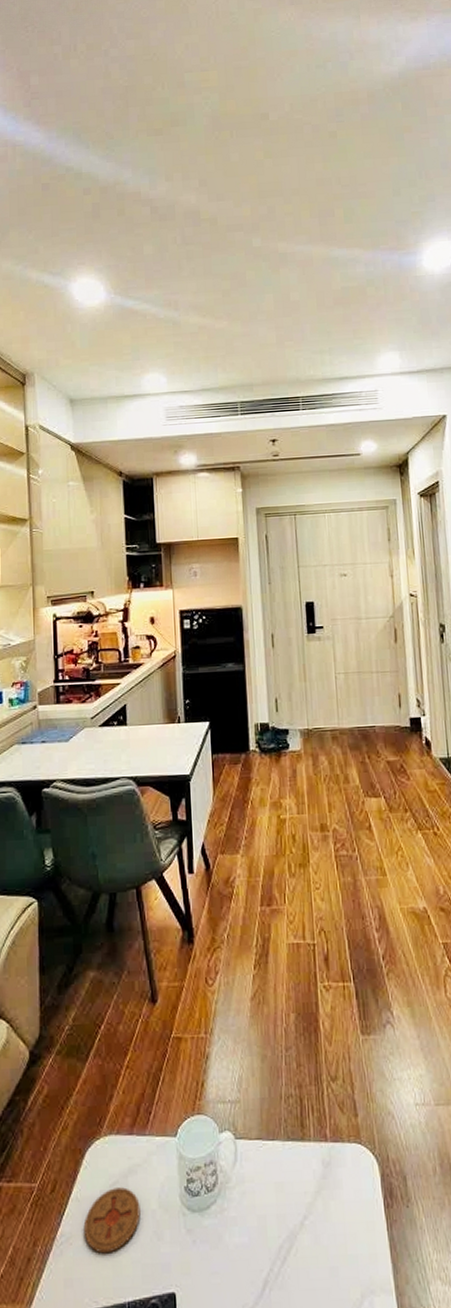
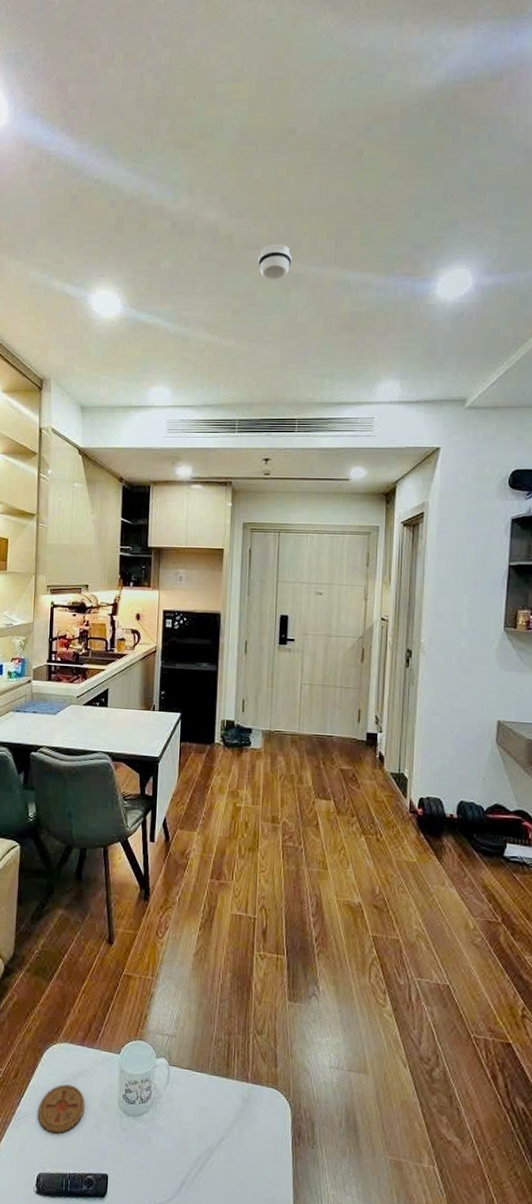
smoke detector: none [244,224,278,260] -> present [258,244,292,280]

